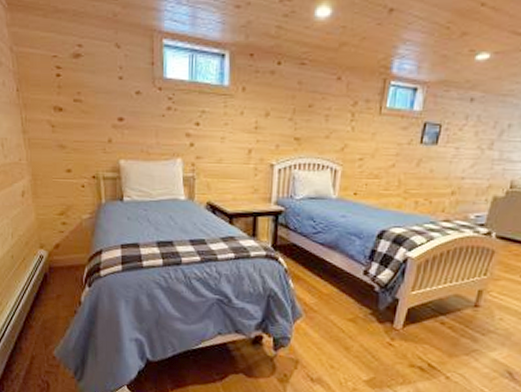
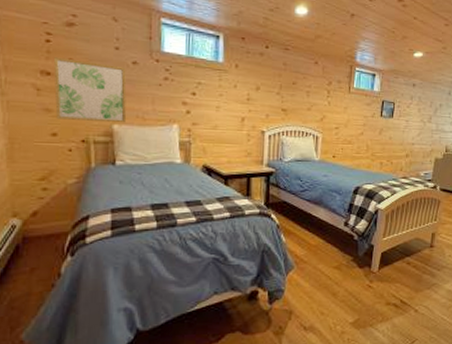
wall art: none [64,92,132,158] -> present [53,57,127,123]

